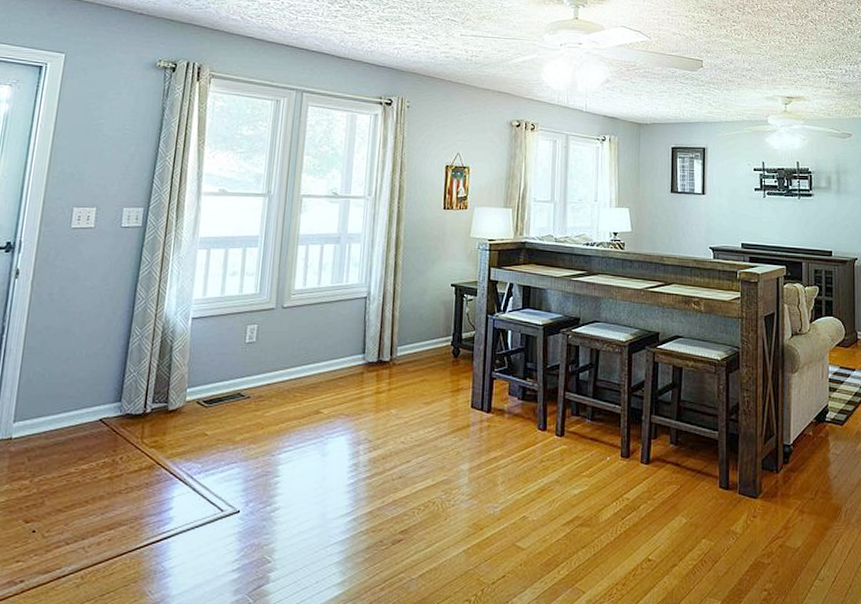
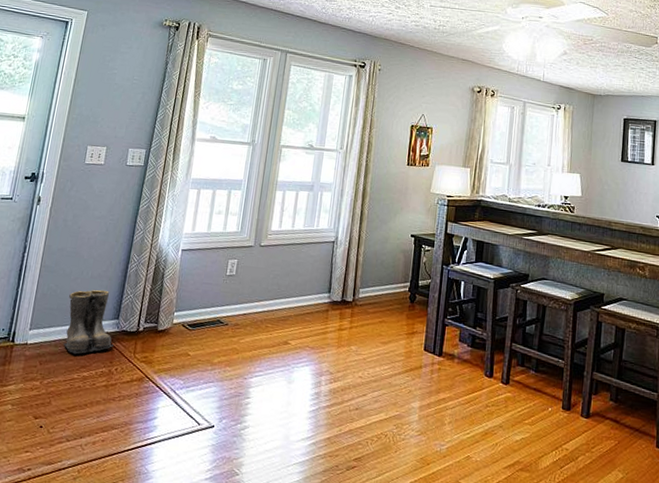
boots: none [55,370,116,445] -> present [63,289,113,355]

